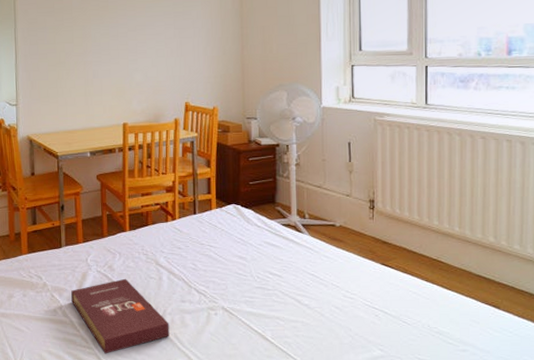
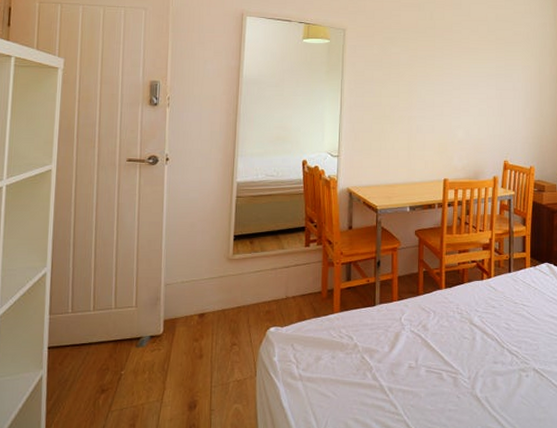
book: present [71,278,169,354] -> none [382,338,481,421]

